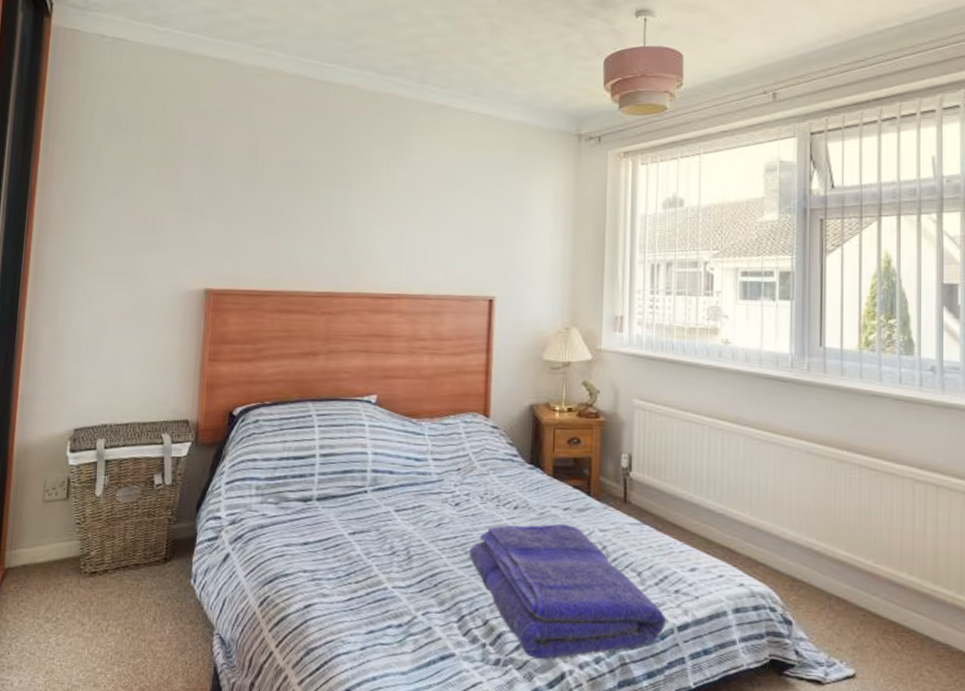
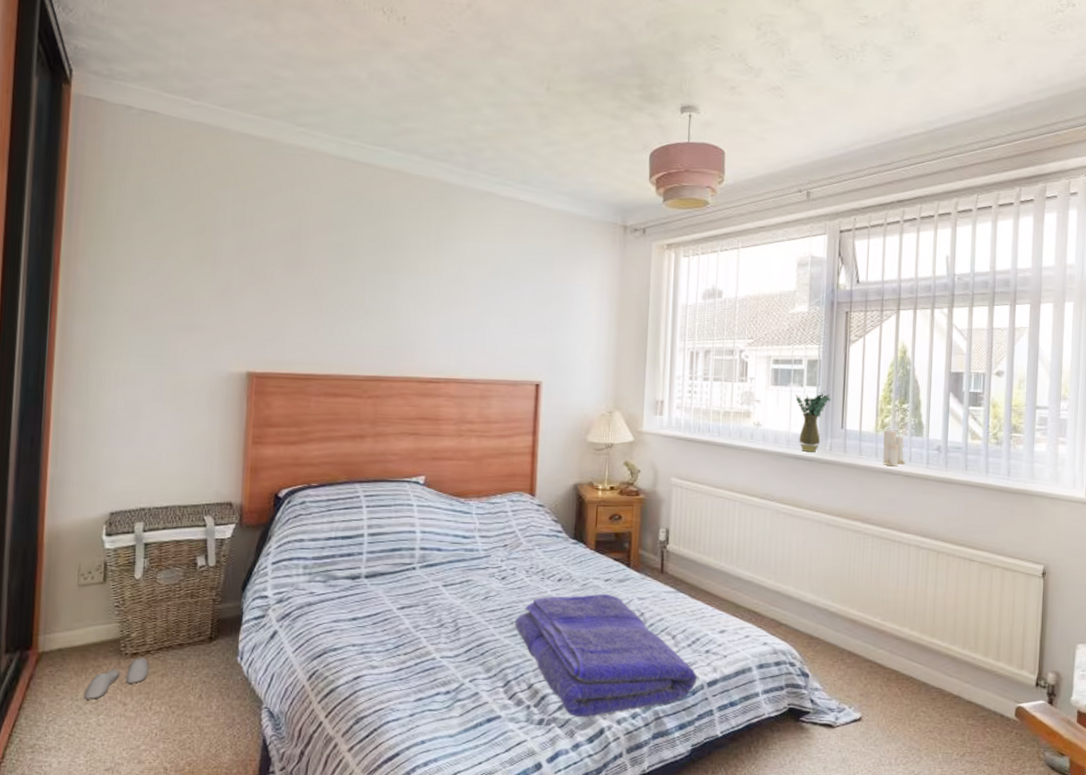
slippers: none [45,576,107,618] -> present [84,657,149,700]
vase: none [767,305,808,372] -> present [795,391,832,452]
candle: none [868,347,896,389] -> present [883,429,906,467]

